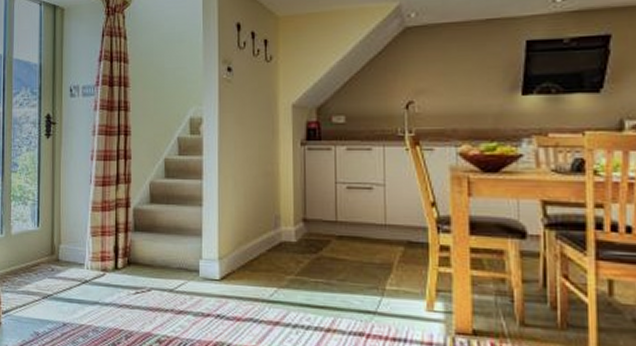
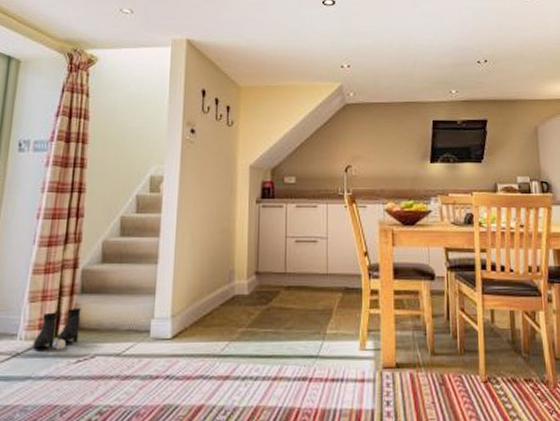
boots: none [98,244,136,281] -> present [33,308,81,349]

